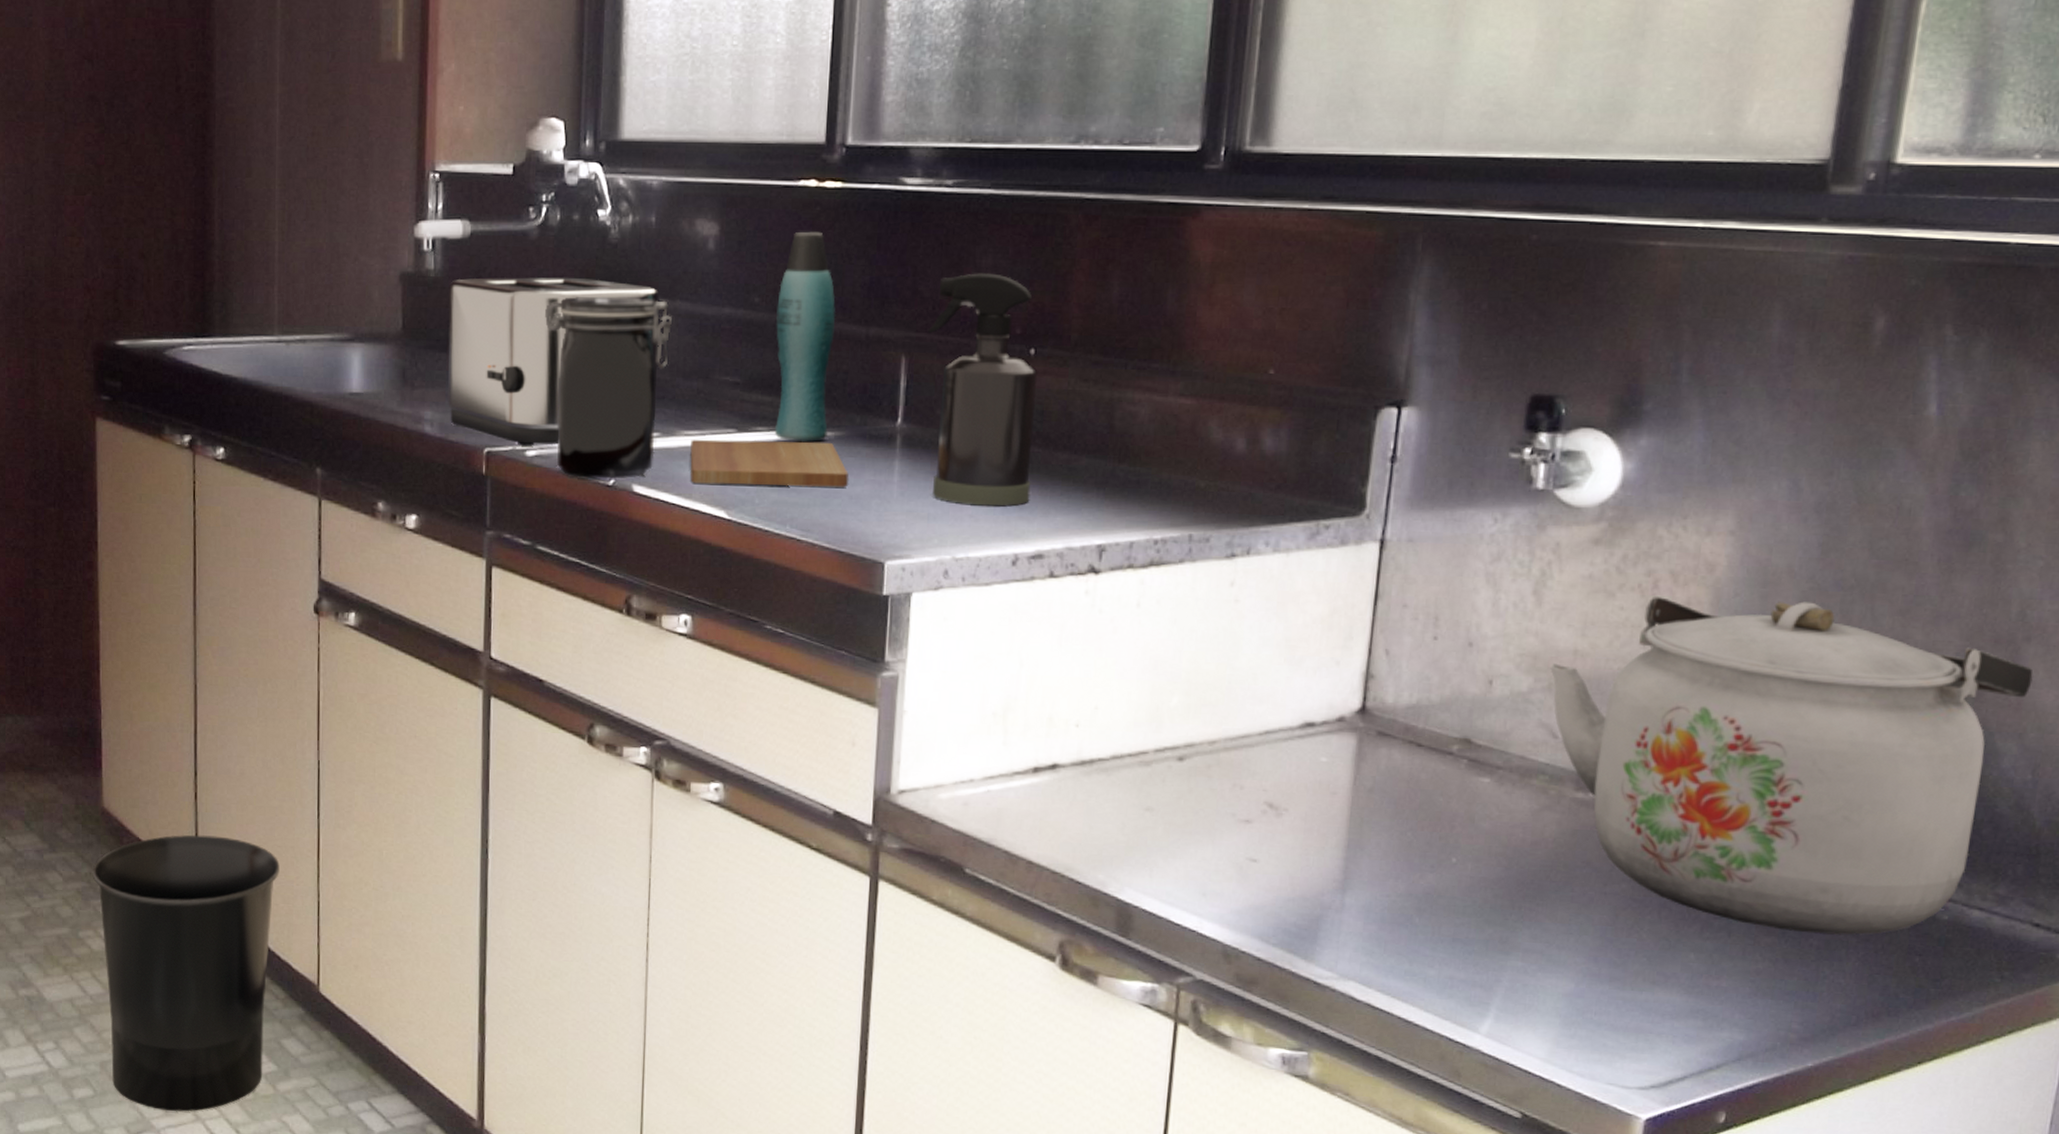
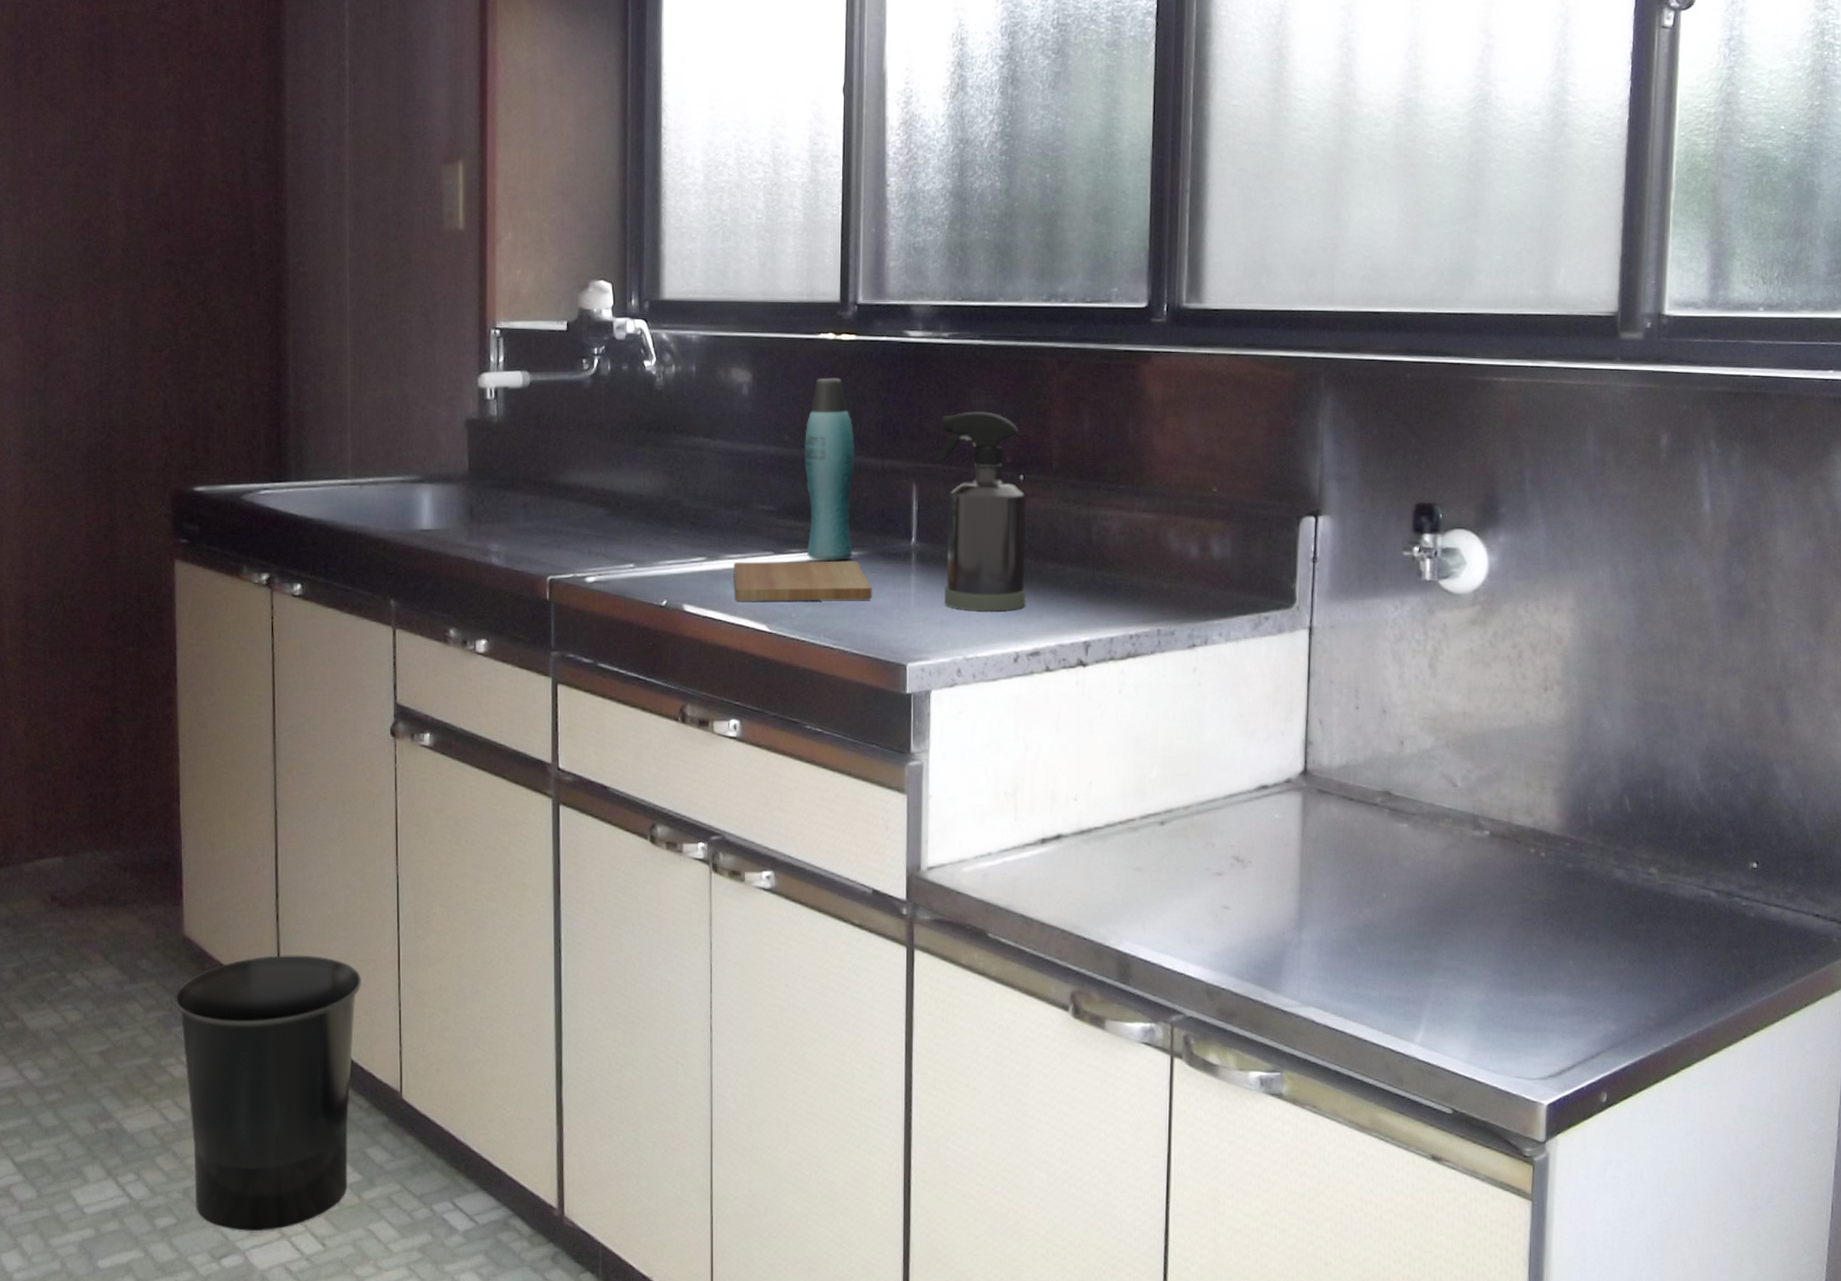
toaster: present [448,277,660,446] -> none [512,420,703,573]
jar: present [545,296,673,479] -> none [600,437,714,600]
kettle: present [1550,597,2033,936] -> none [1446,664,1796,936]

